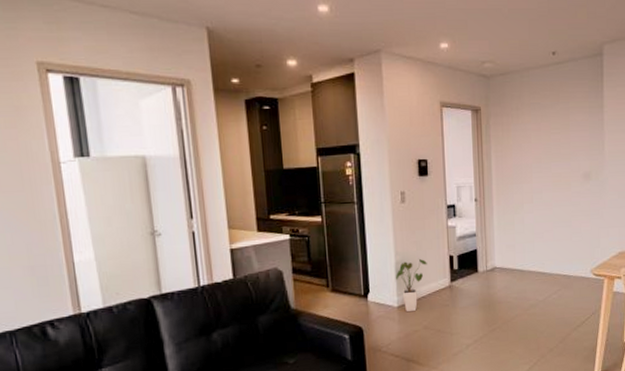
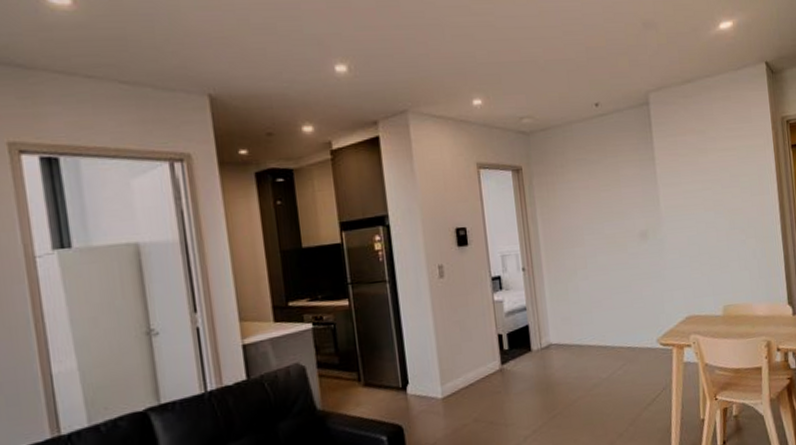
house plant: present [396,258,427,313] -> none [438,340,473,404]

